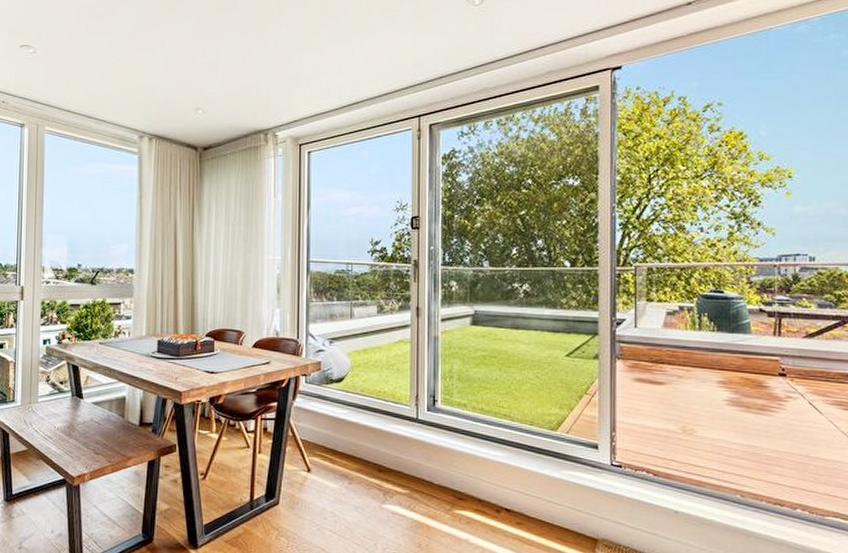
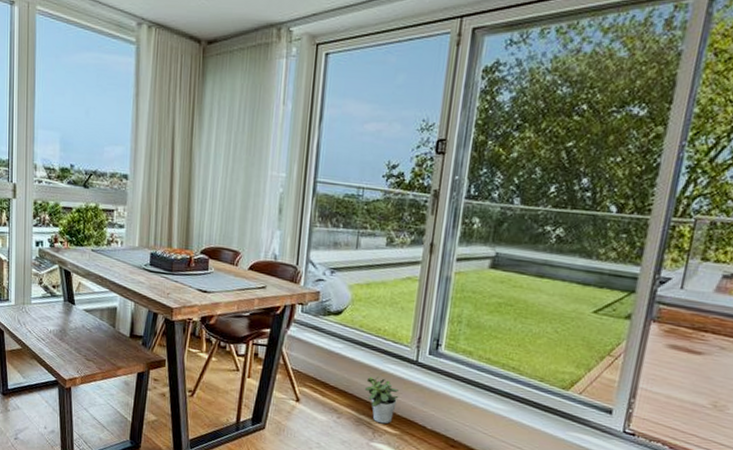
potted plant: none [371,436,405,485] -> present [364,375,399,424]

